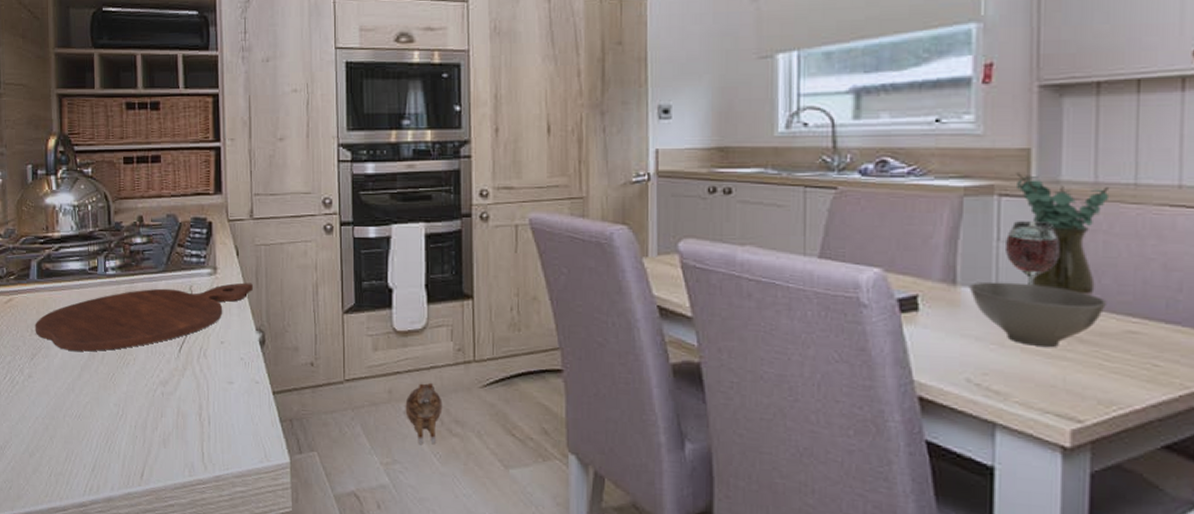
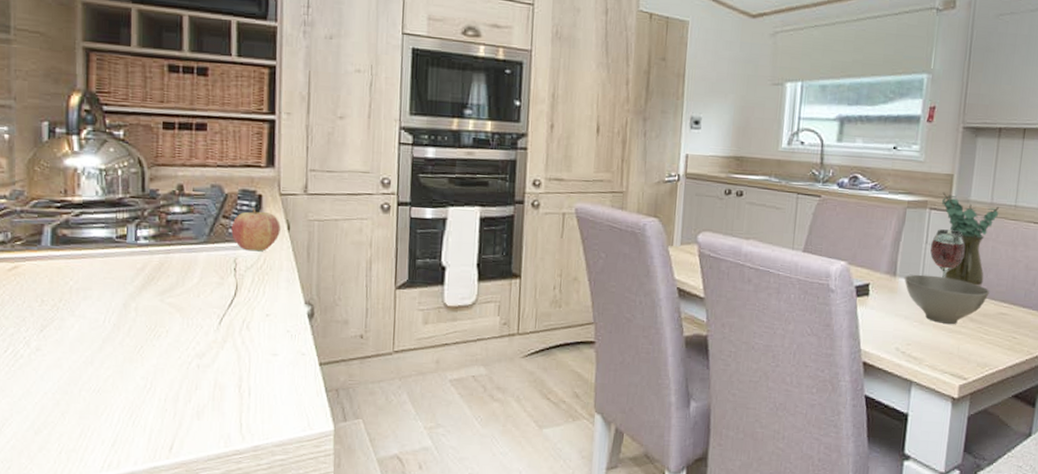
cutting board: present [35,282,253,352] -> none [46,256,304,324]
fruit: none [186,235,230,278] -> present [231,208,281,251]
cat: present [405,382,443,445] -> none [451,353,487,410]

